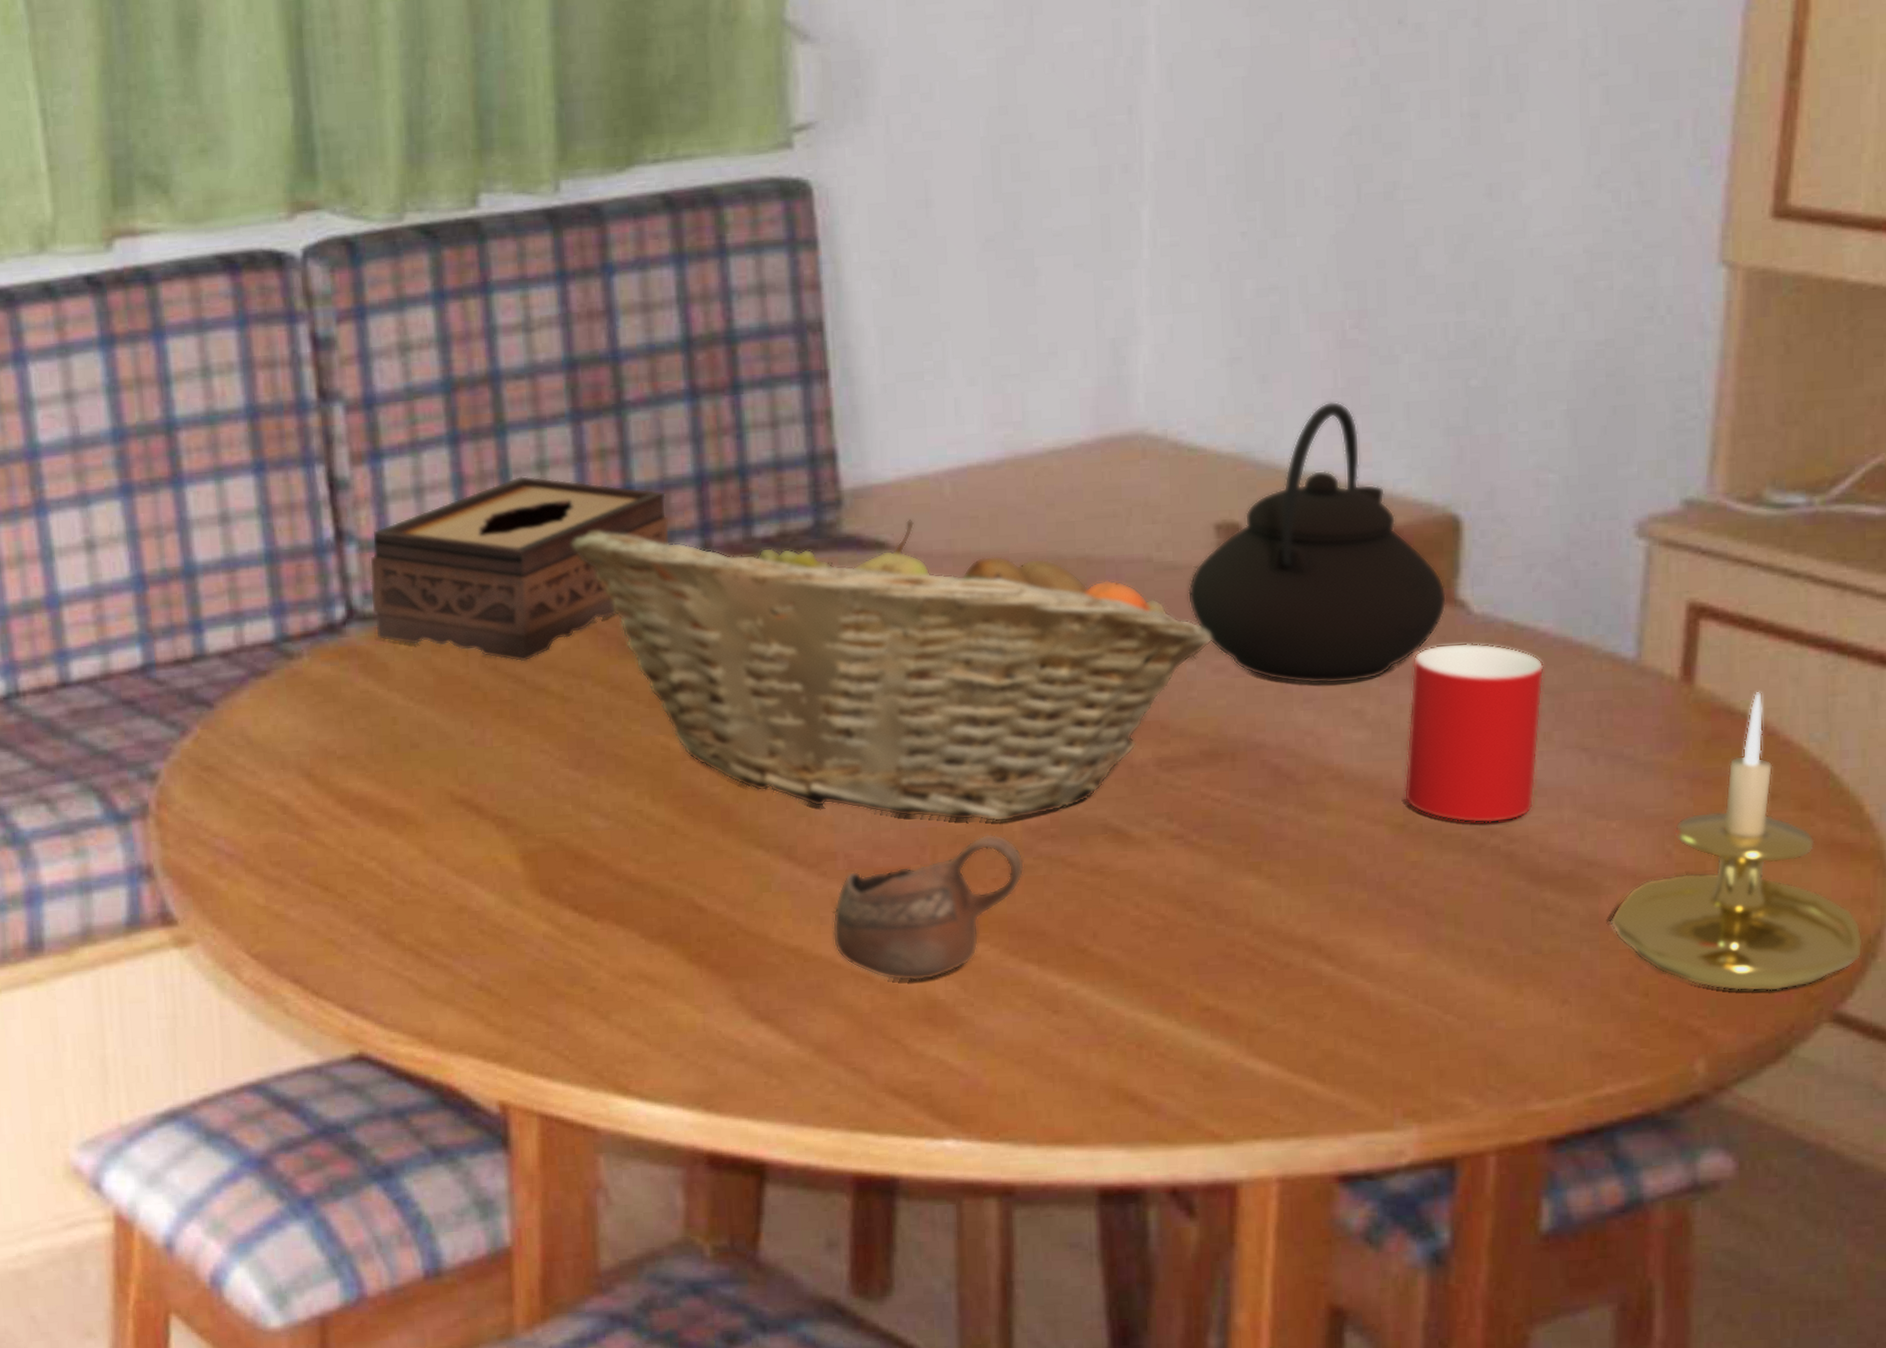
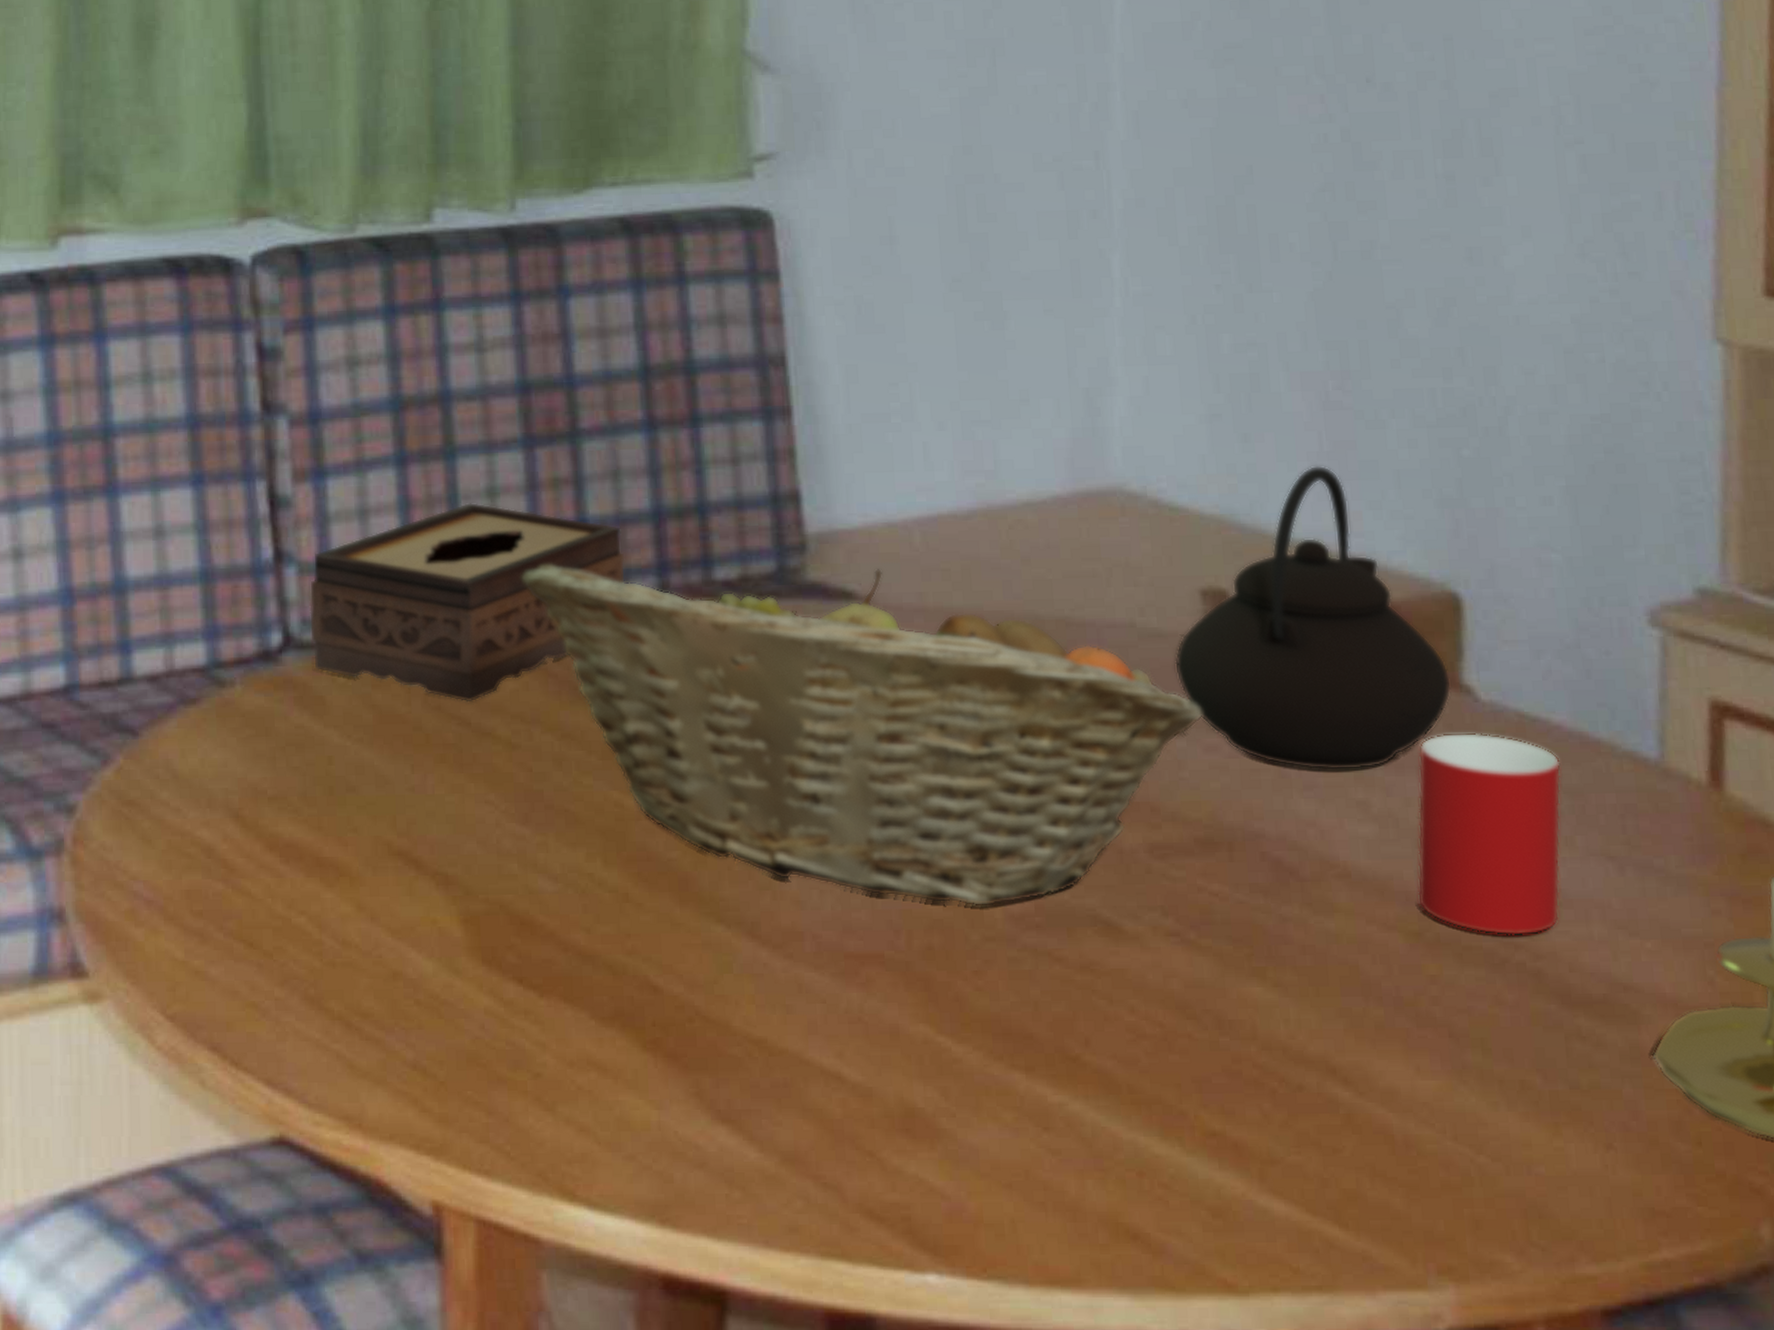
cup: present [832,834,1024,981] -> none [799,920,1008,1084]

